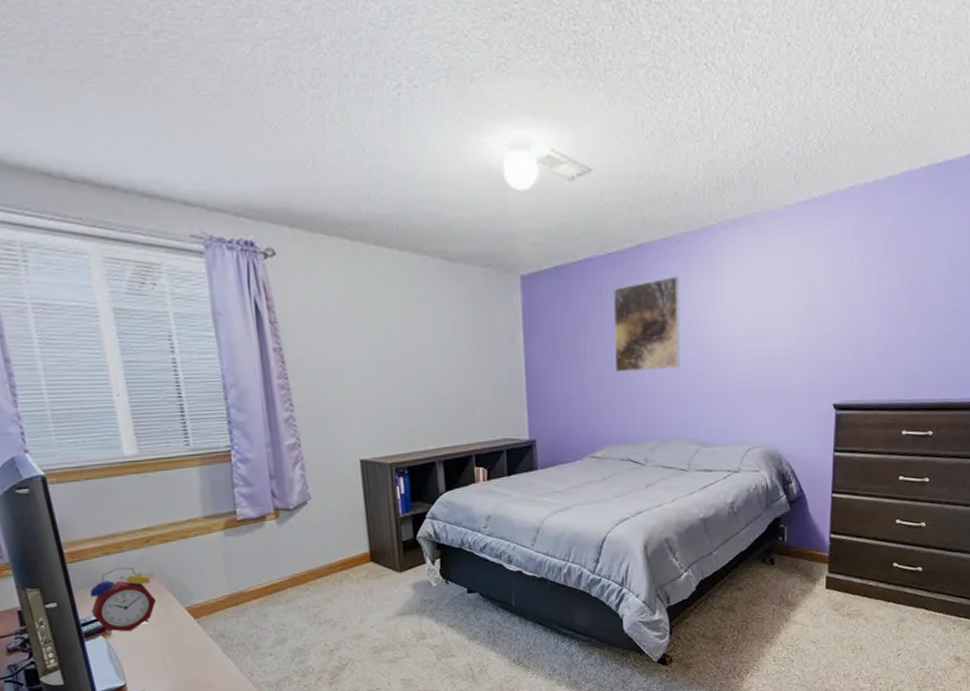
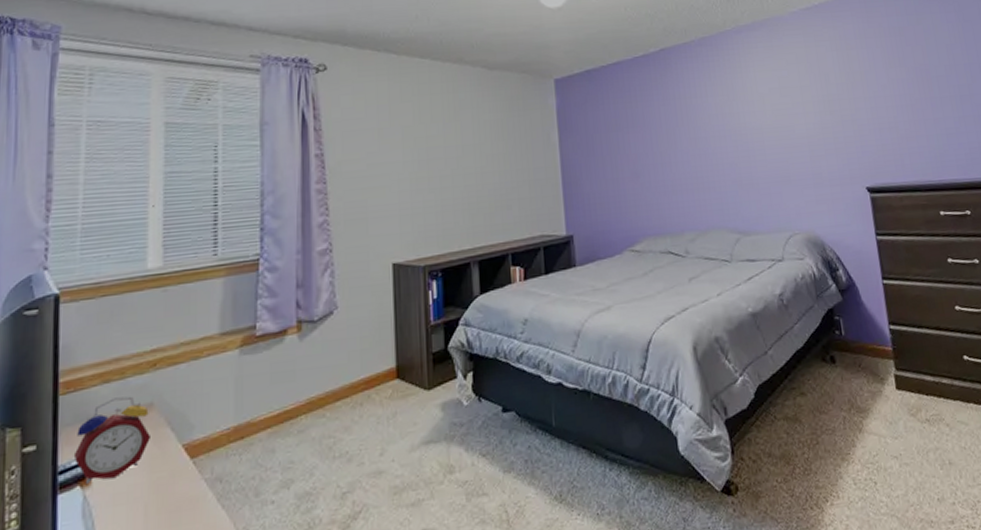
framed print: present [614,275,680,373] -> none [642,74,711,165]

